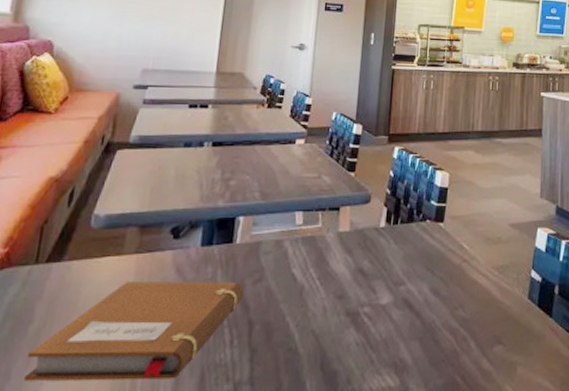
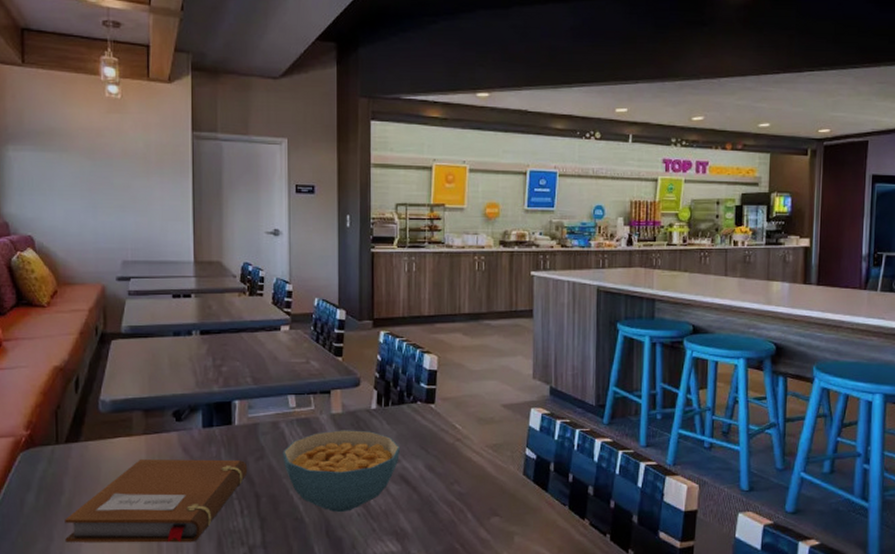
cereal bowl: none [283,249,407,342] -> present [283,430,401,513]

